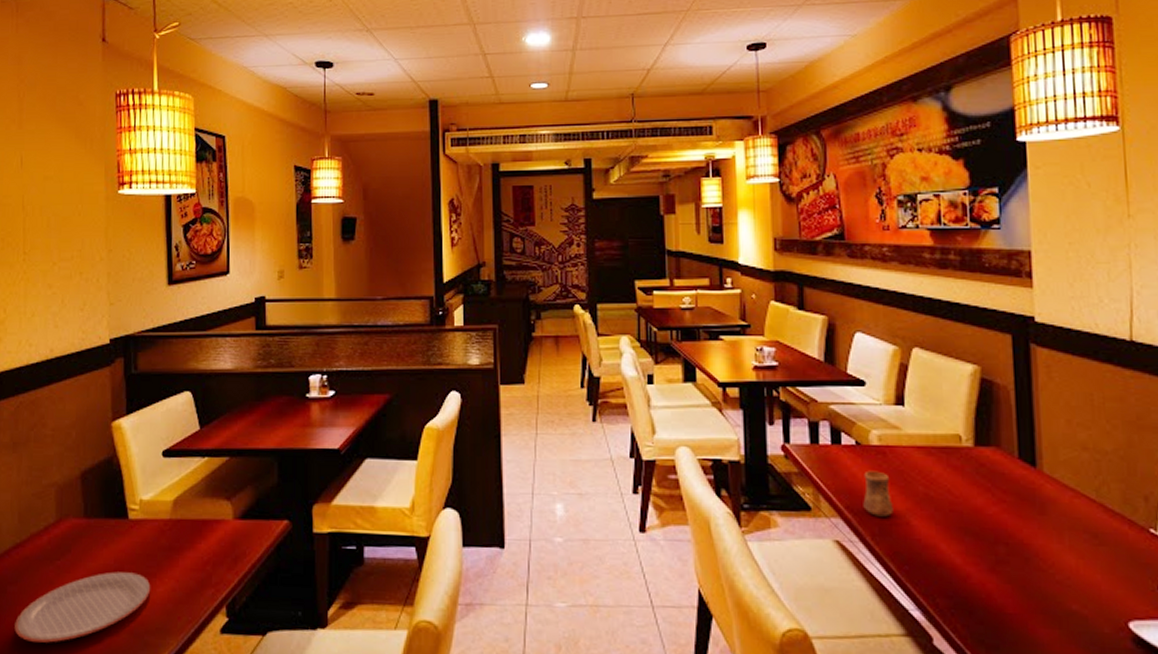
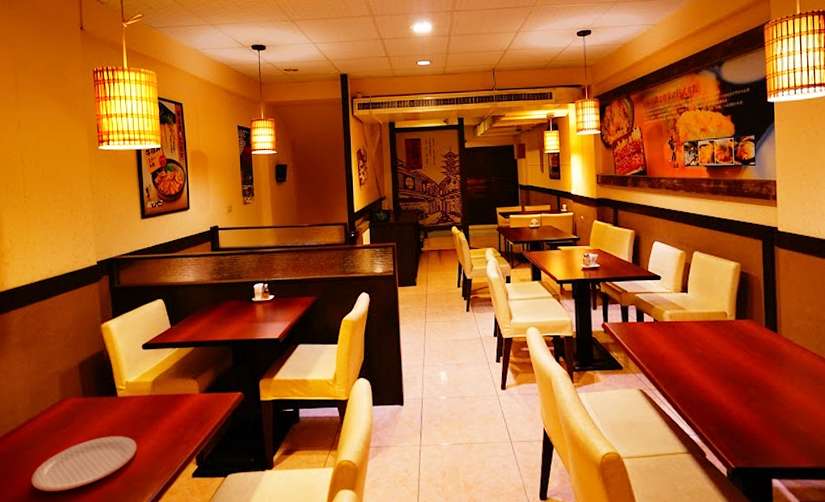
cup: present [863,470,893,517] -> none [659,339,680,371]

